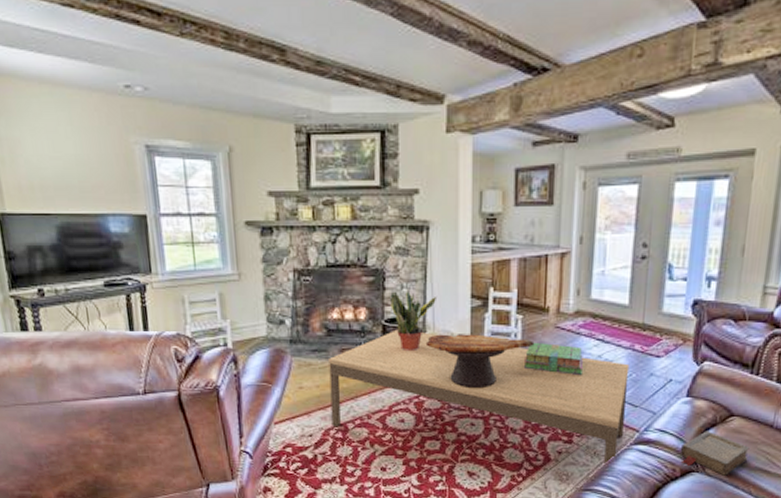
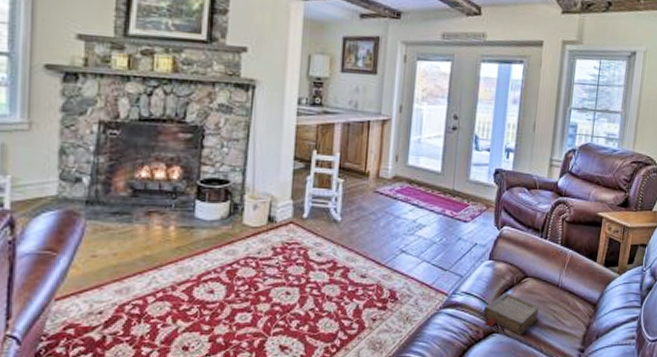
coffee table: present [329,329,630,466] -> none [128,191,441,332]
potted plant: present [390,289,436,352] -> none [208,148,258,215]
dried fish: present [425,334,535,389] -> none [243,196,354,255]
stack of books: present [523,342,584,375] -> none [342,206,400,239]

